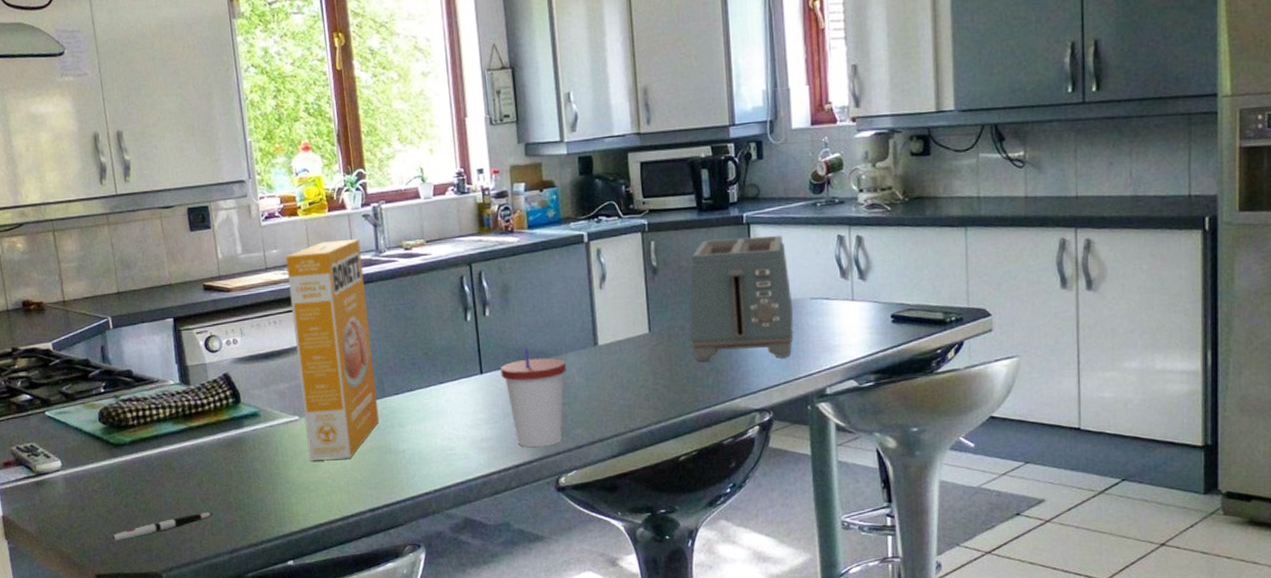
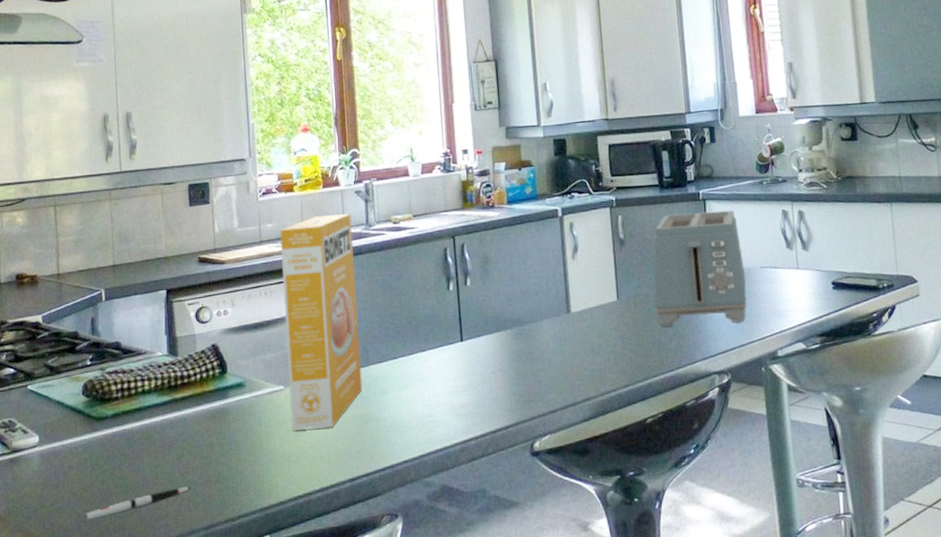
cup: present [500,347,566,448] -> none [480,315,541,413]

